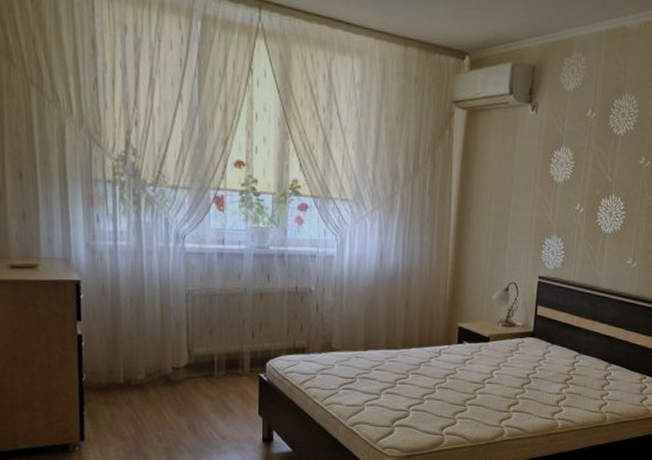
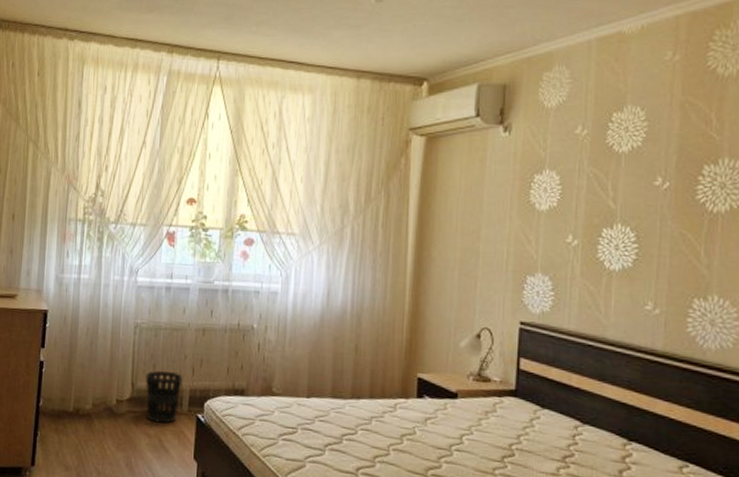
wastebasket: none [202,335,243,385] -> present [145,370,183,424]

